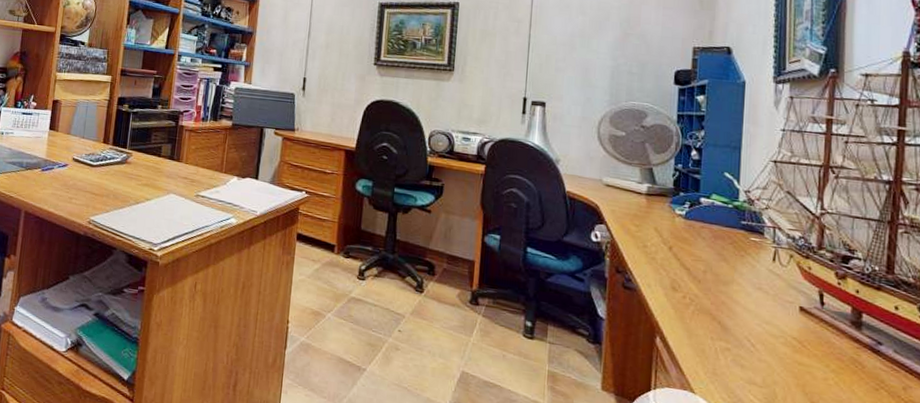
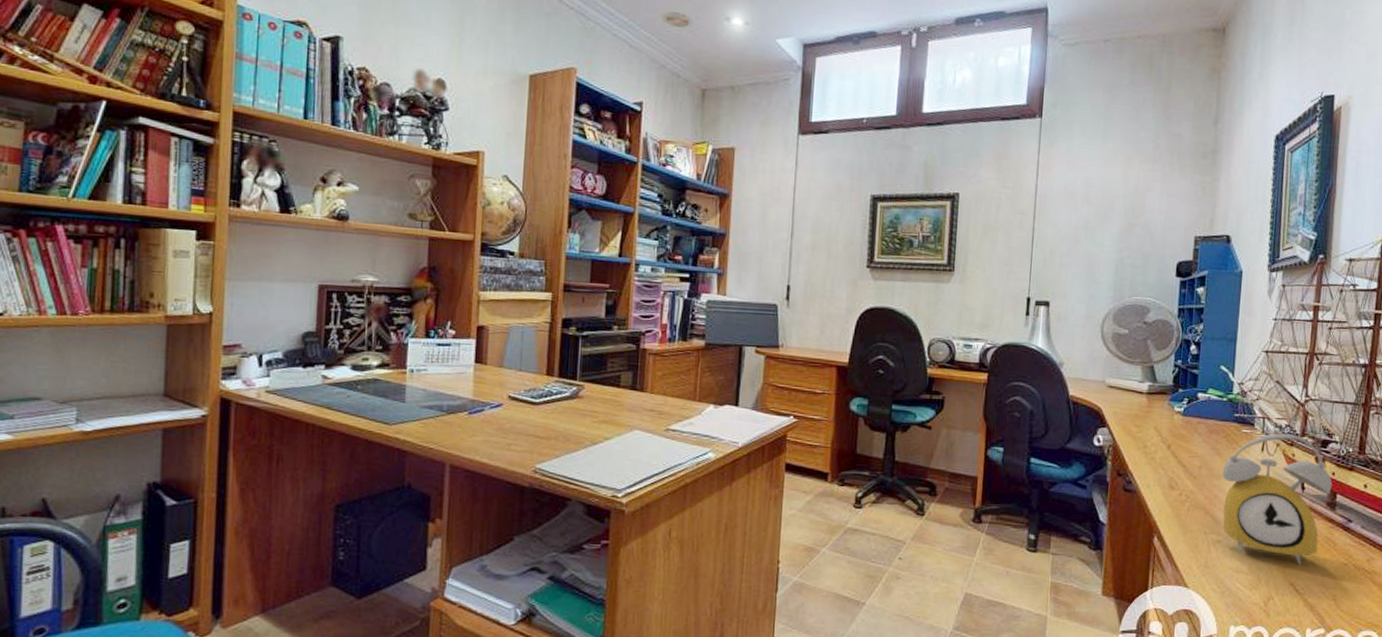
alarm clock: none [730,244,857,384] -> present [1222,433,1333,565]

